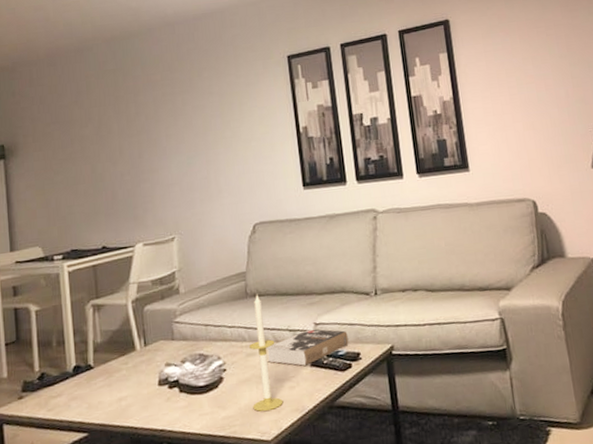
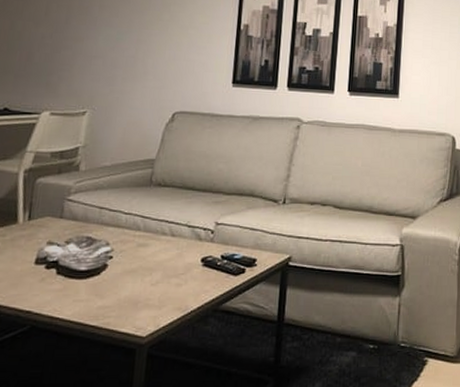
candle: present [249,295,283,411] -> none [133,185,171,305]
book: present [266,329,349,366] -> none [158,228,248,264]

